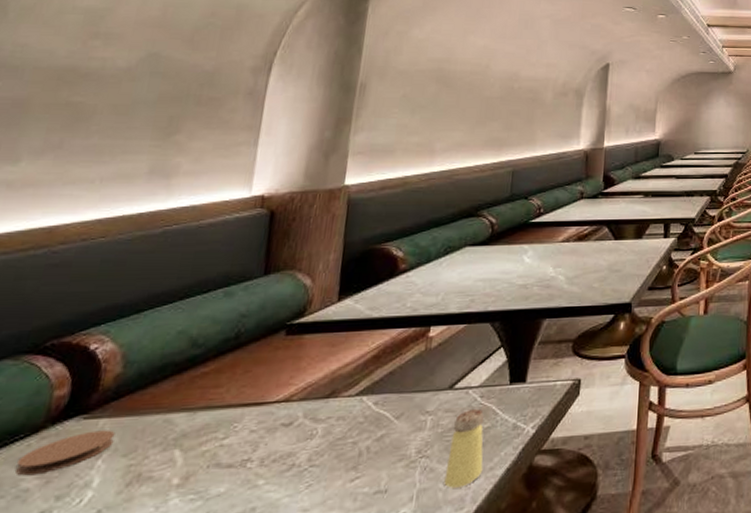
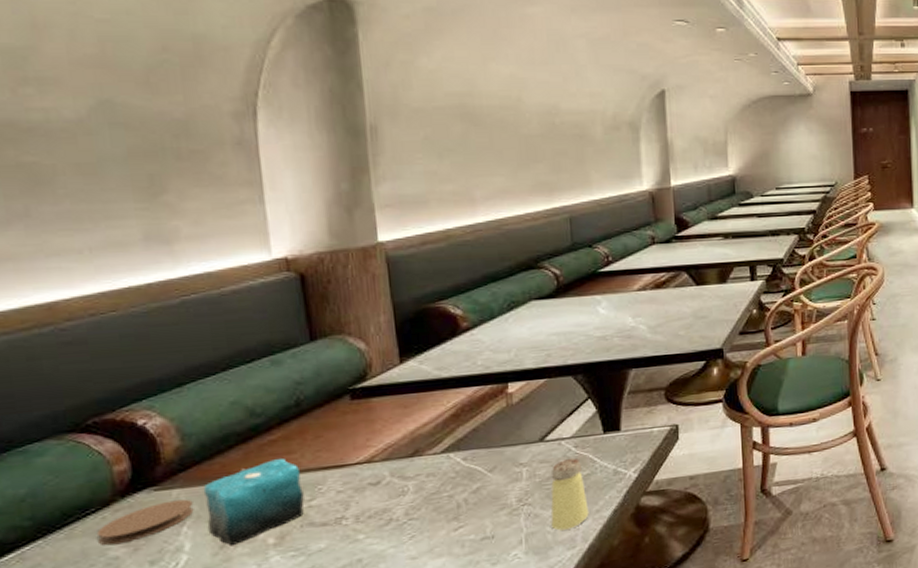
candle: none [119,392,222,485] -> present [203,459,304,547]

